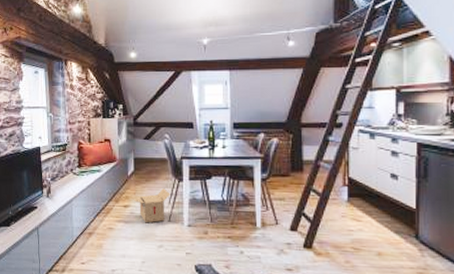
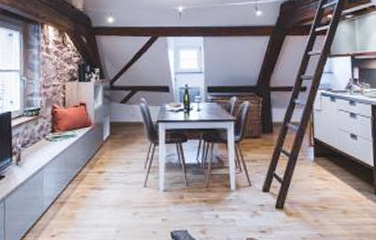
cardboard box: present [131,188,170,223] -> none [106,153,146,190]

